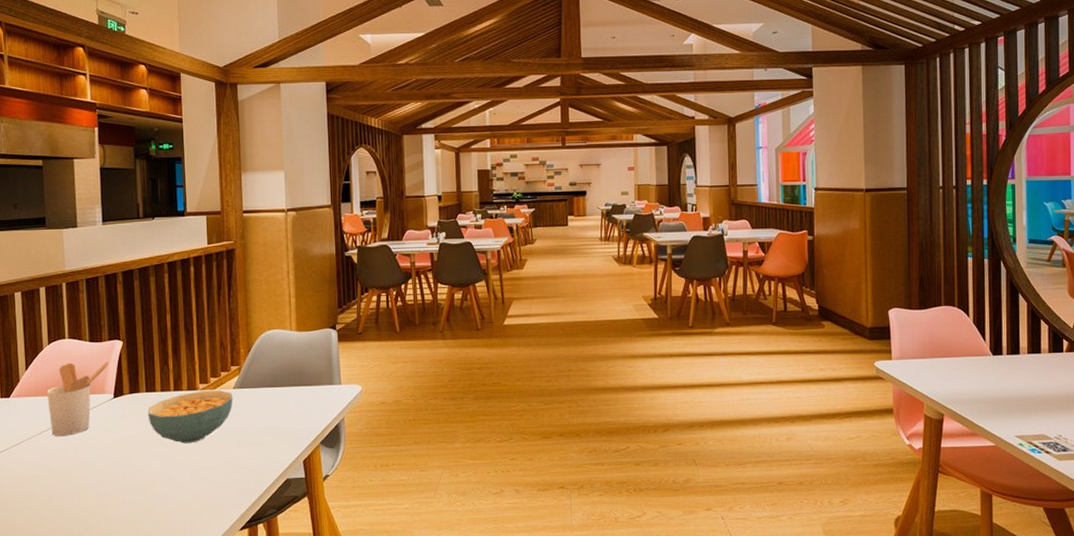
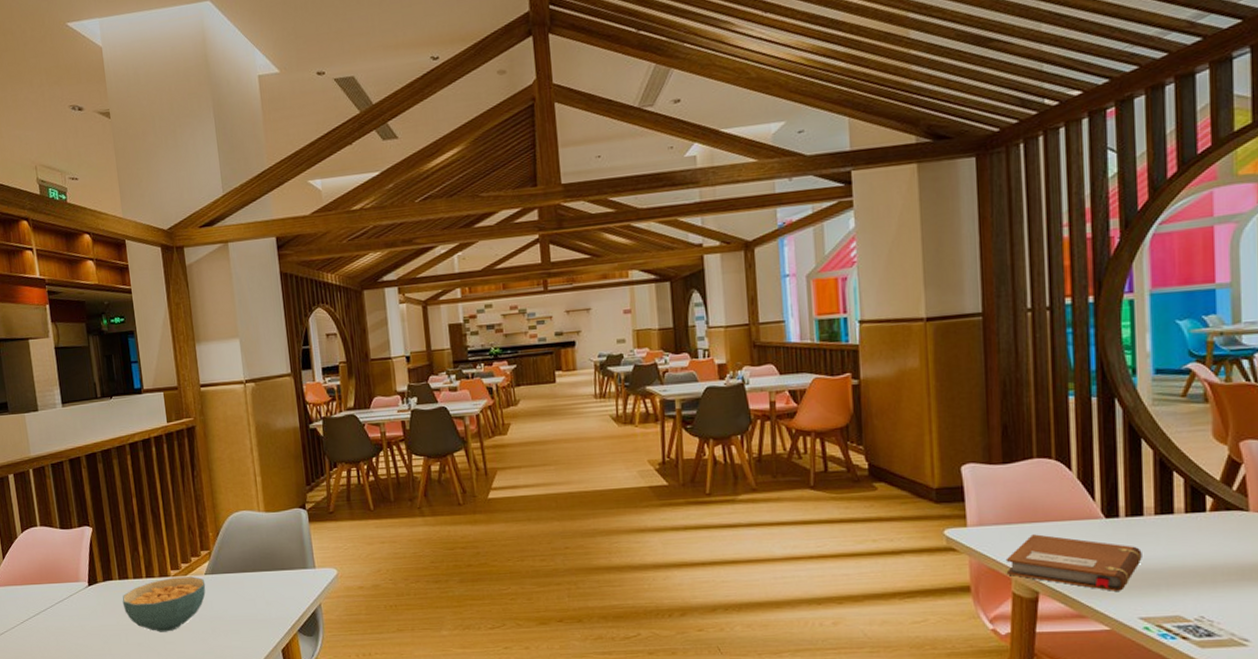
utensil holder: present [47,361,110,436] -> none [25,548,81,625]
notebook: none [920,367,1018,414] -> present [1005,534,1142,591]

